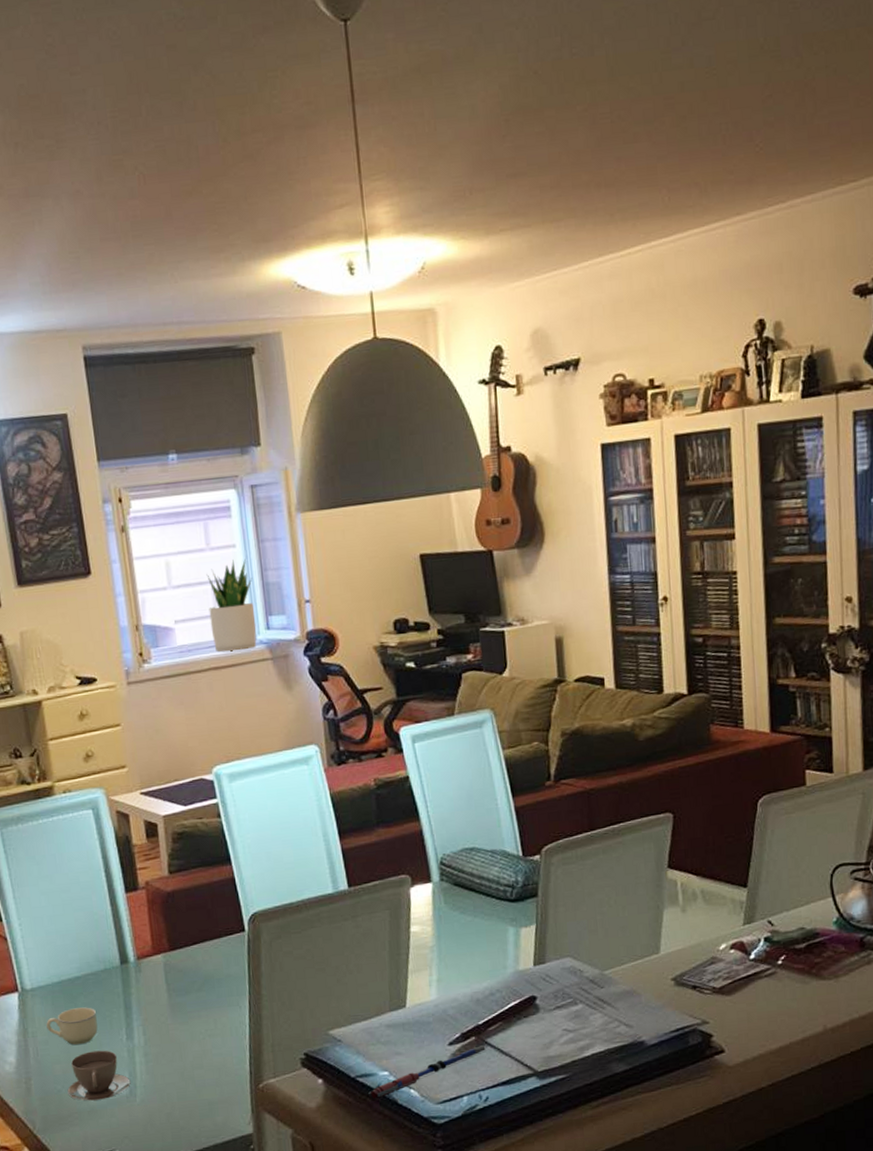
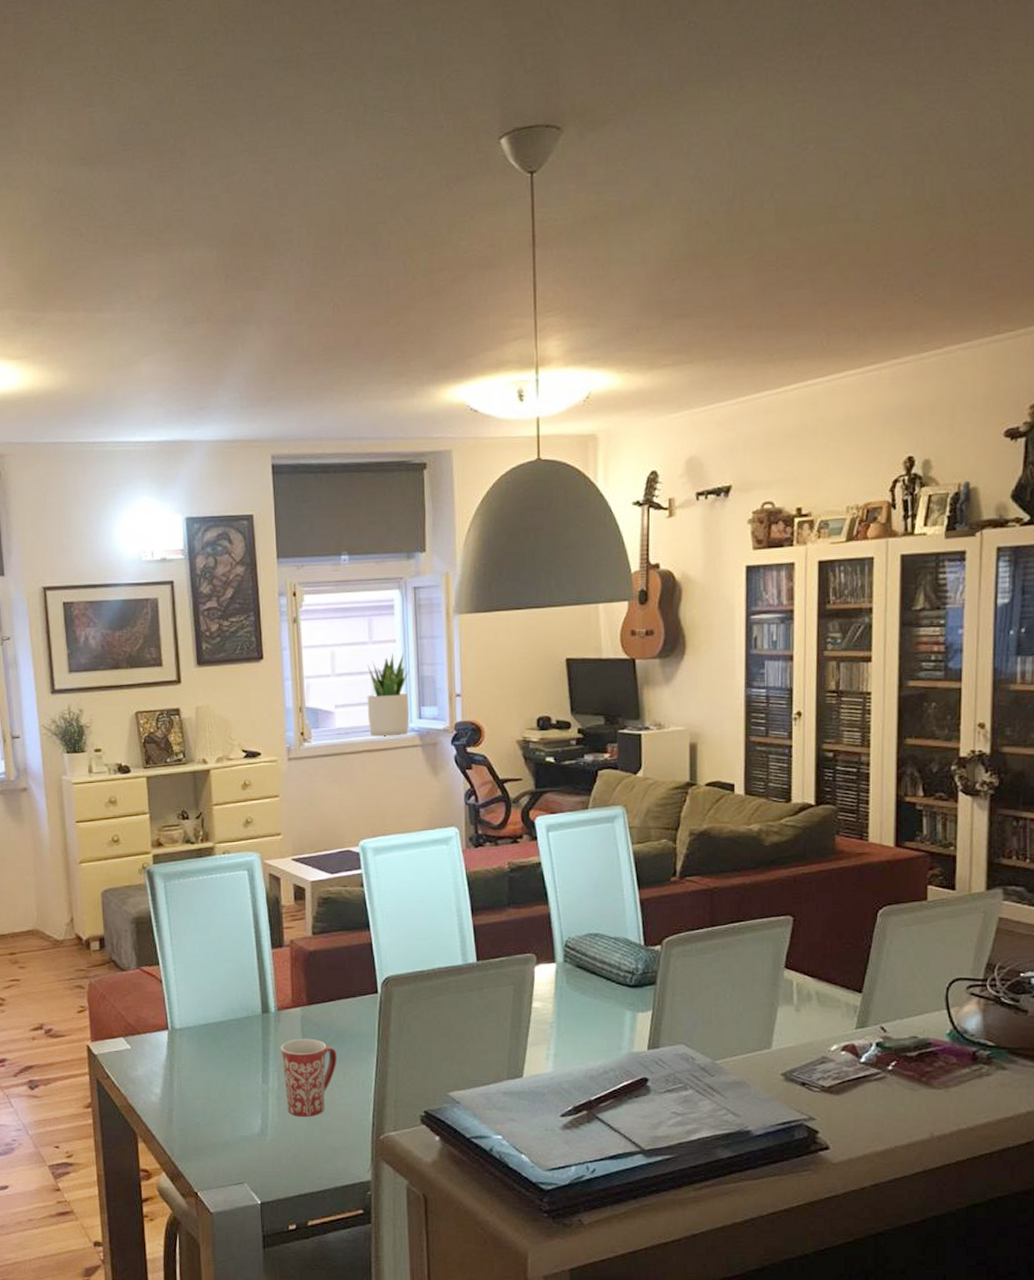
cup: present [46,1007,98,1045] -> none [191,1049,237,1084]
teacup: present [67,1050,131,1101] -> none [205,1090,263,1135]
mug: none [144,986,207,1073] -> present [281,1038,337,1117]
pen: present [368,1045,488,1099] -> none [482,1120,599,1160]
figurine: none [800,342,837,406] -> present [945,480,982,540]

